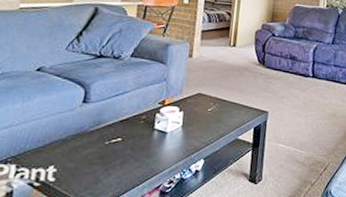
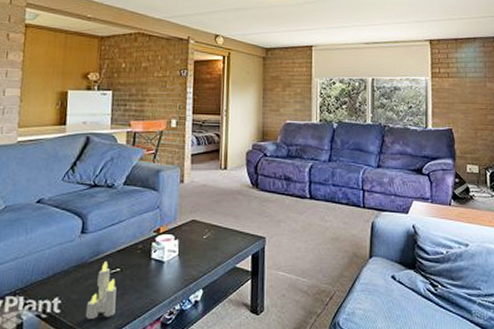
candle: none [81,131,117,187] -> present [85,262,117,319]

